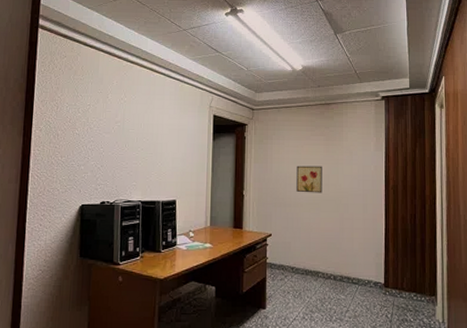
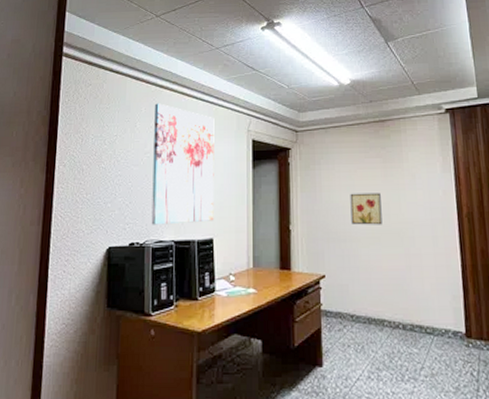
wall art: none [121,77,180,187] -> present [151,103,215,225]

